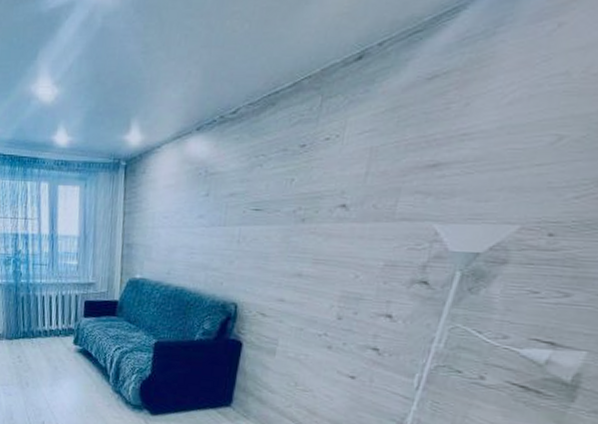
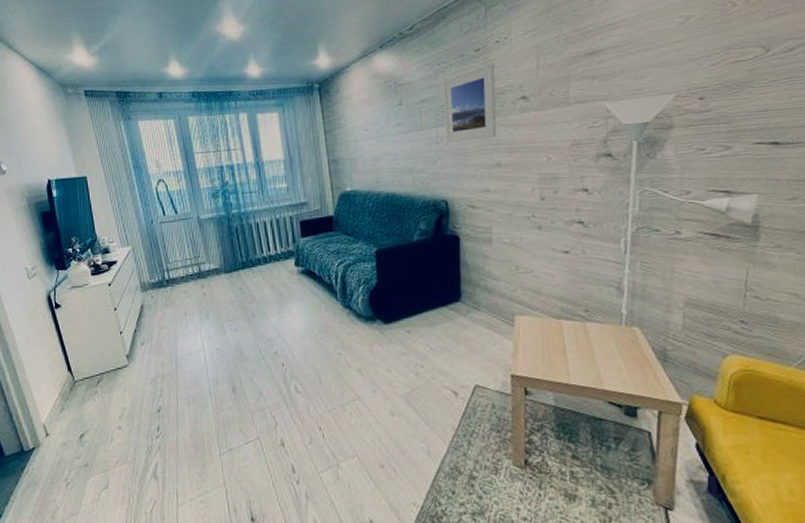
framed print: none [249,162,320,246] -> present [443,62,497,143]

